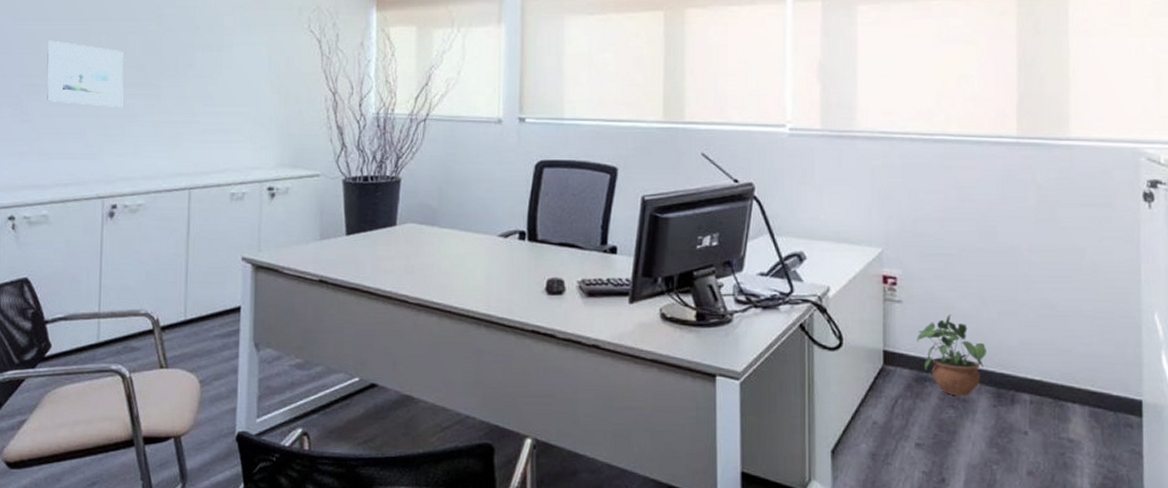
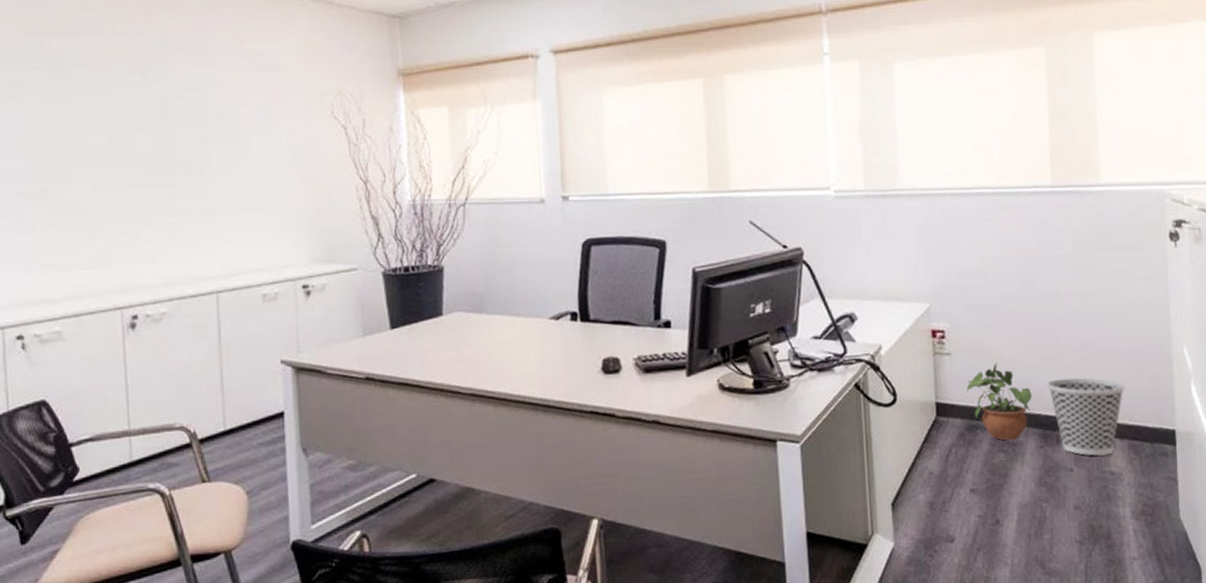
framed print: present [47,40,124,107] -> none [42,142,134,211]
wastebasket: none [1003,336,1088,421] -> present [1047,377,1125,456]

